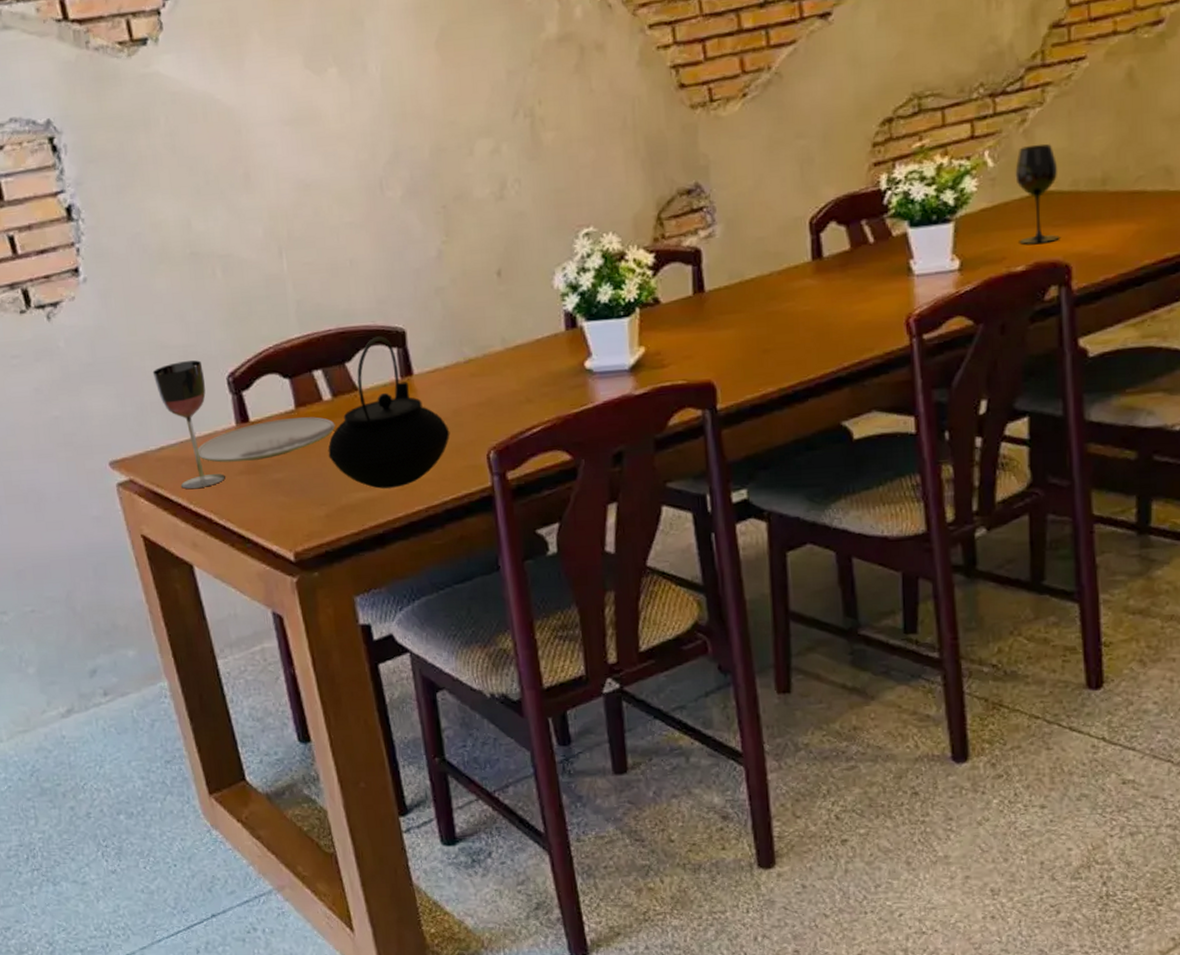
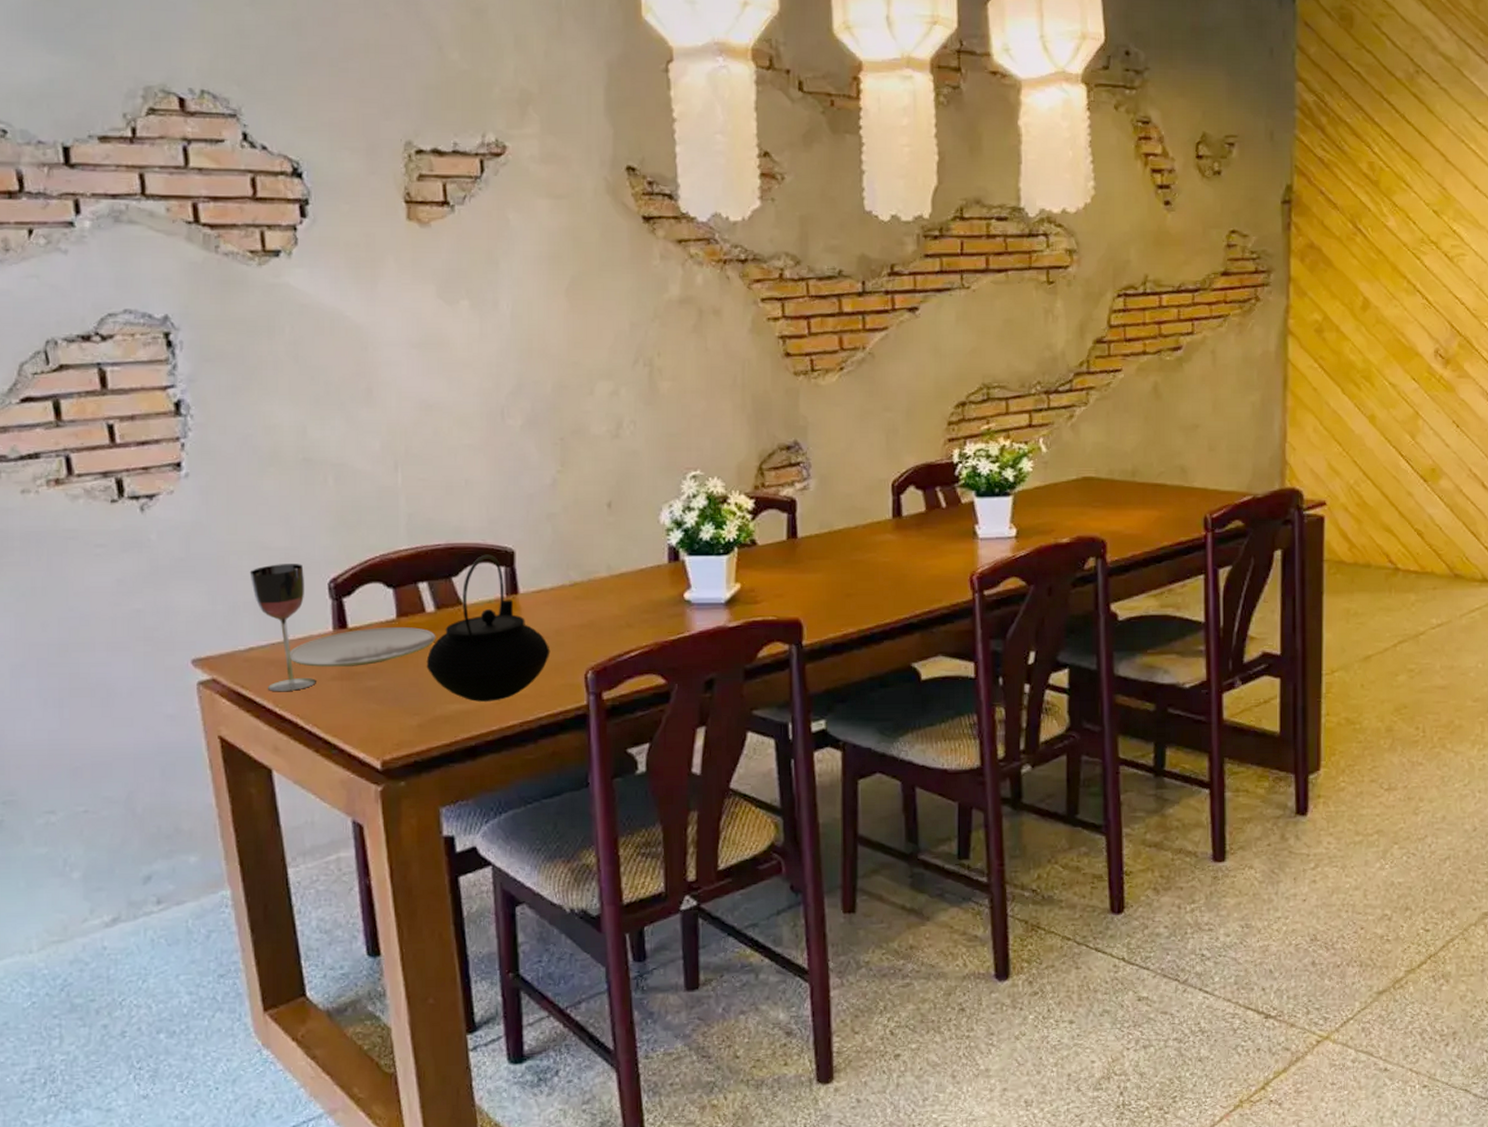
wineglass: present [1015,143,1060,244] -> none [1064,437,1098,521]

